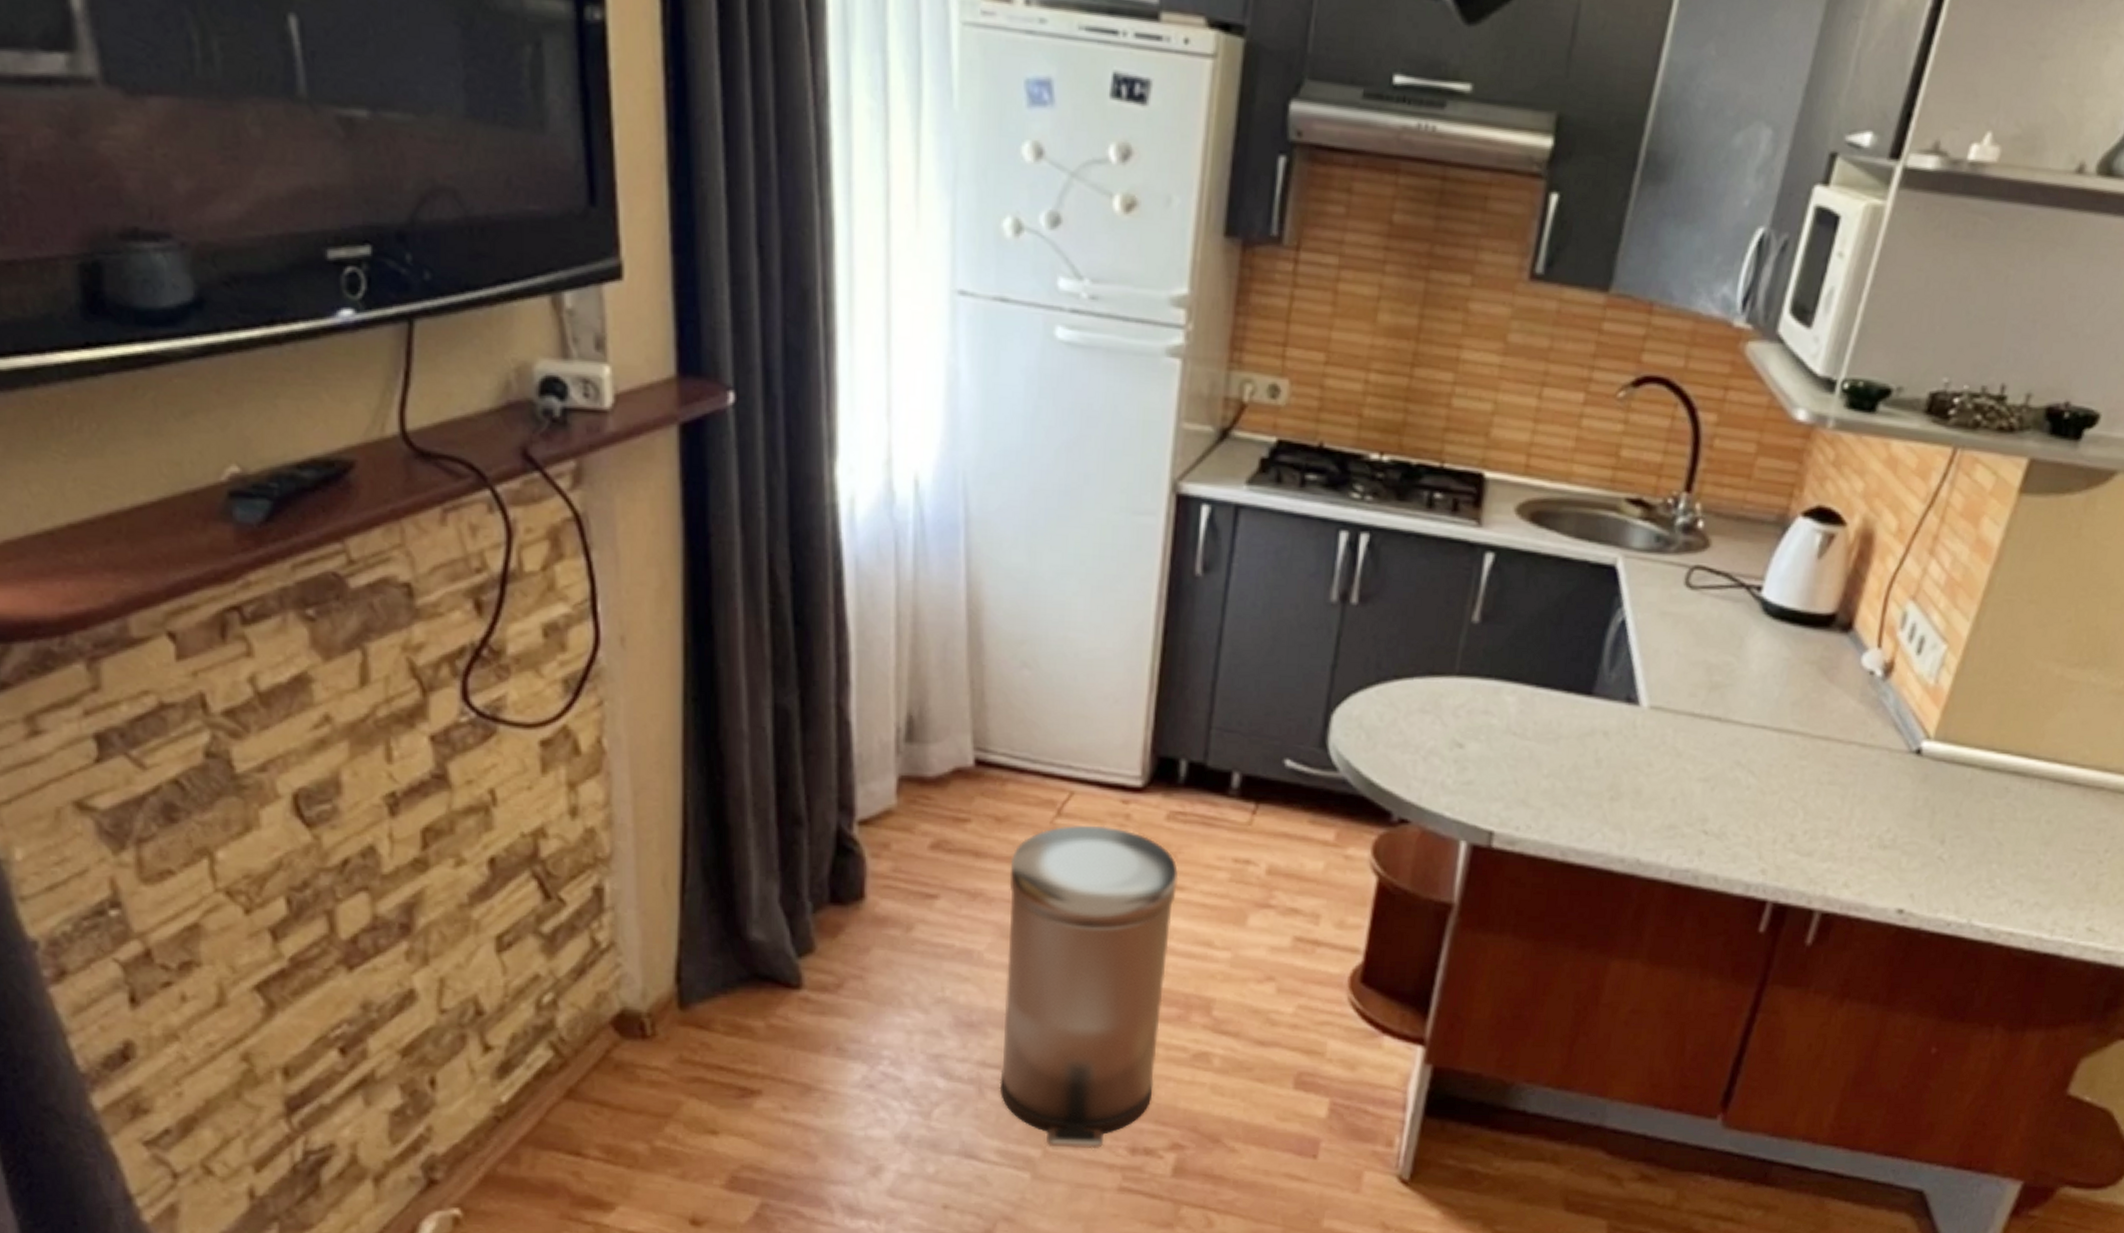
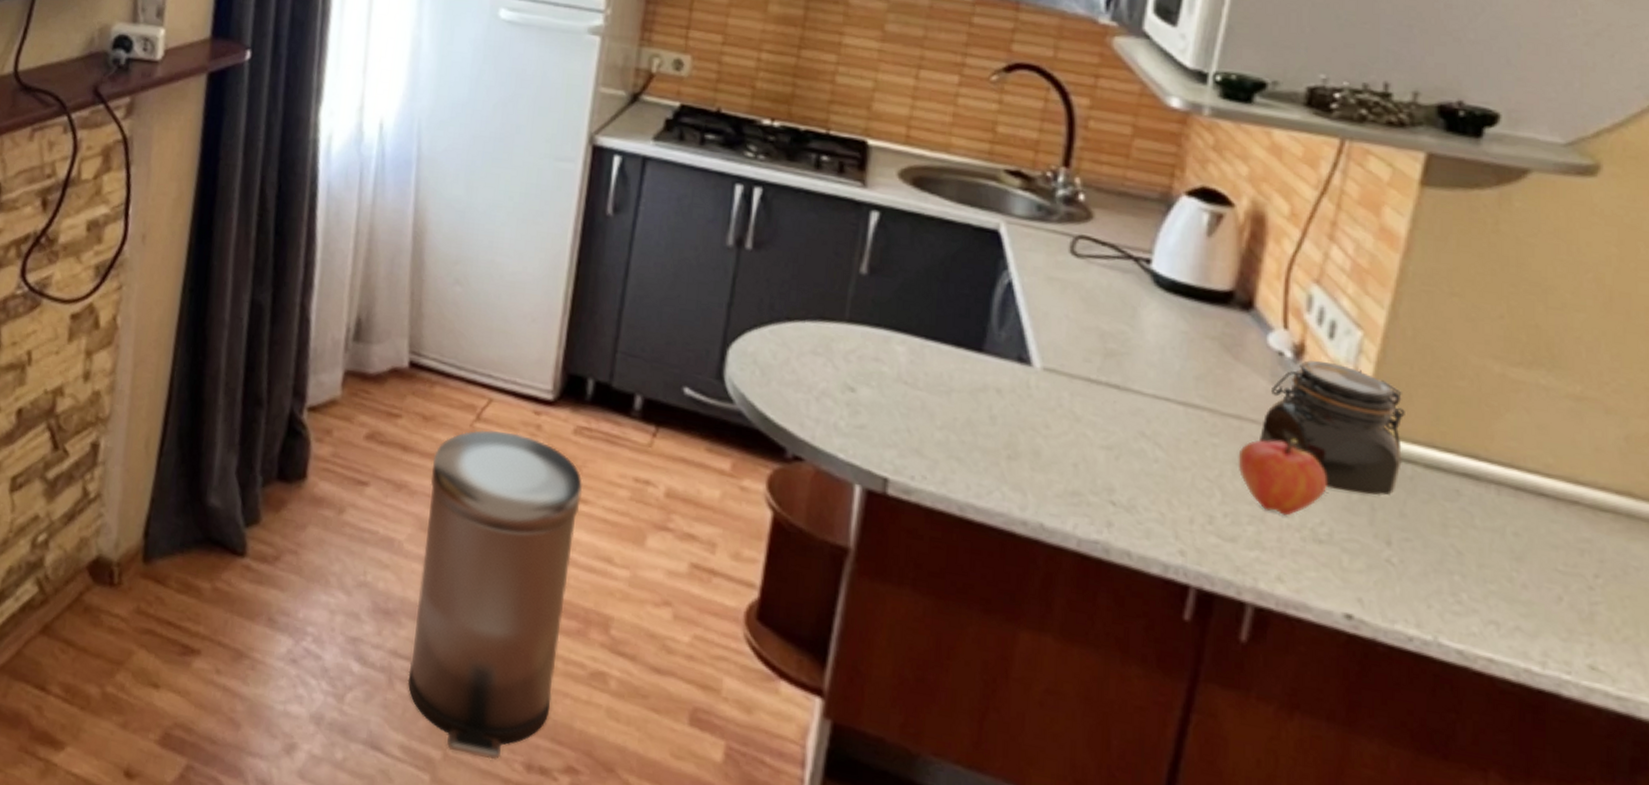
fruit: none [1821,754,1898,827] -> present [1238,438,1327,516]
jar: none [1843,677,1974,800] -> present [1260,360,1405,496]

